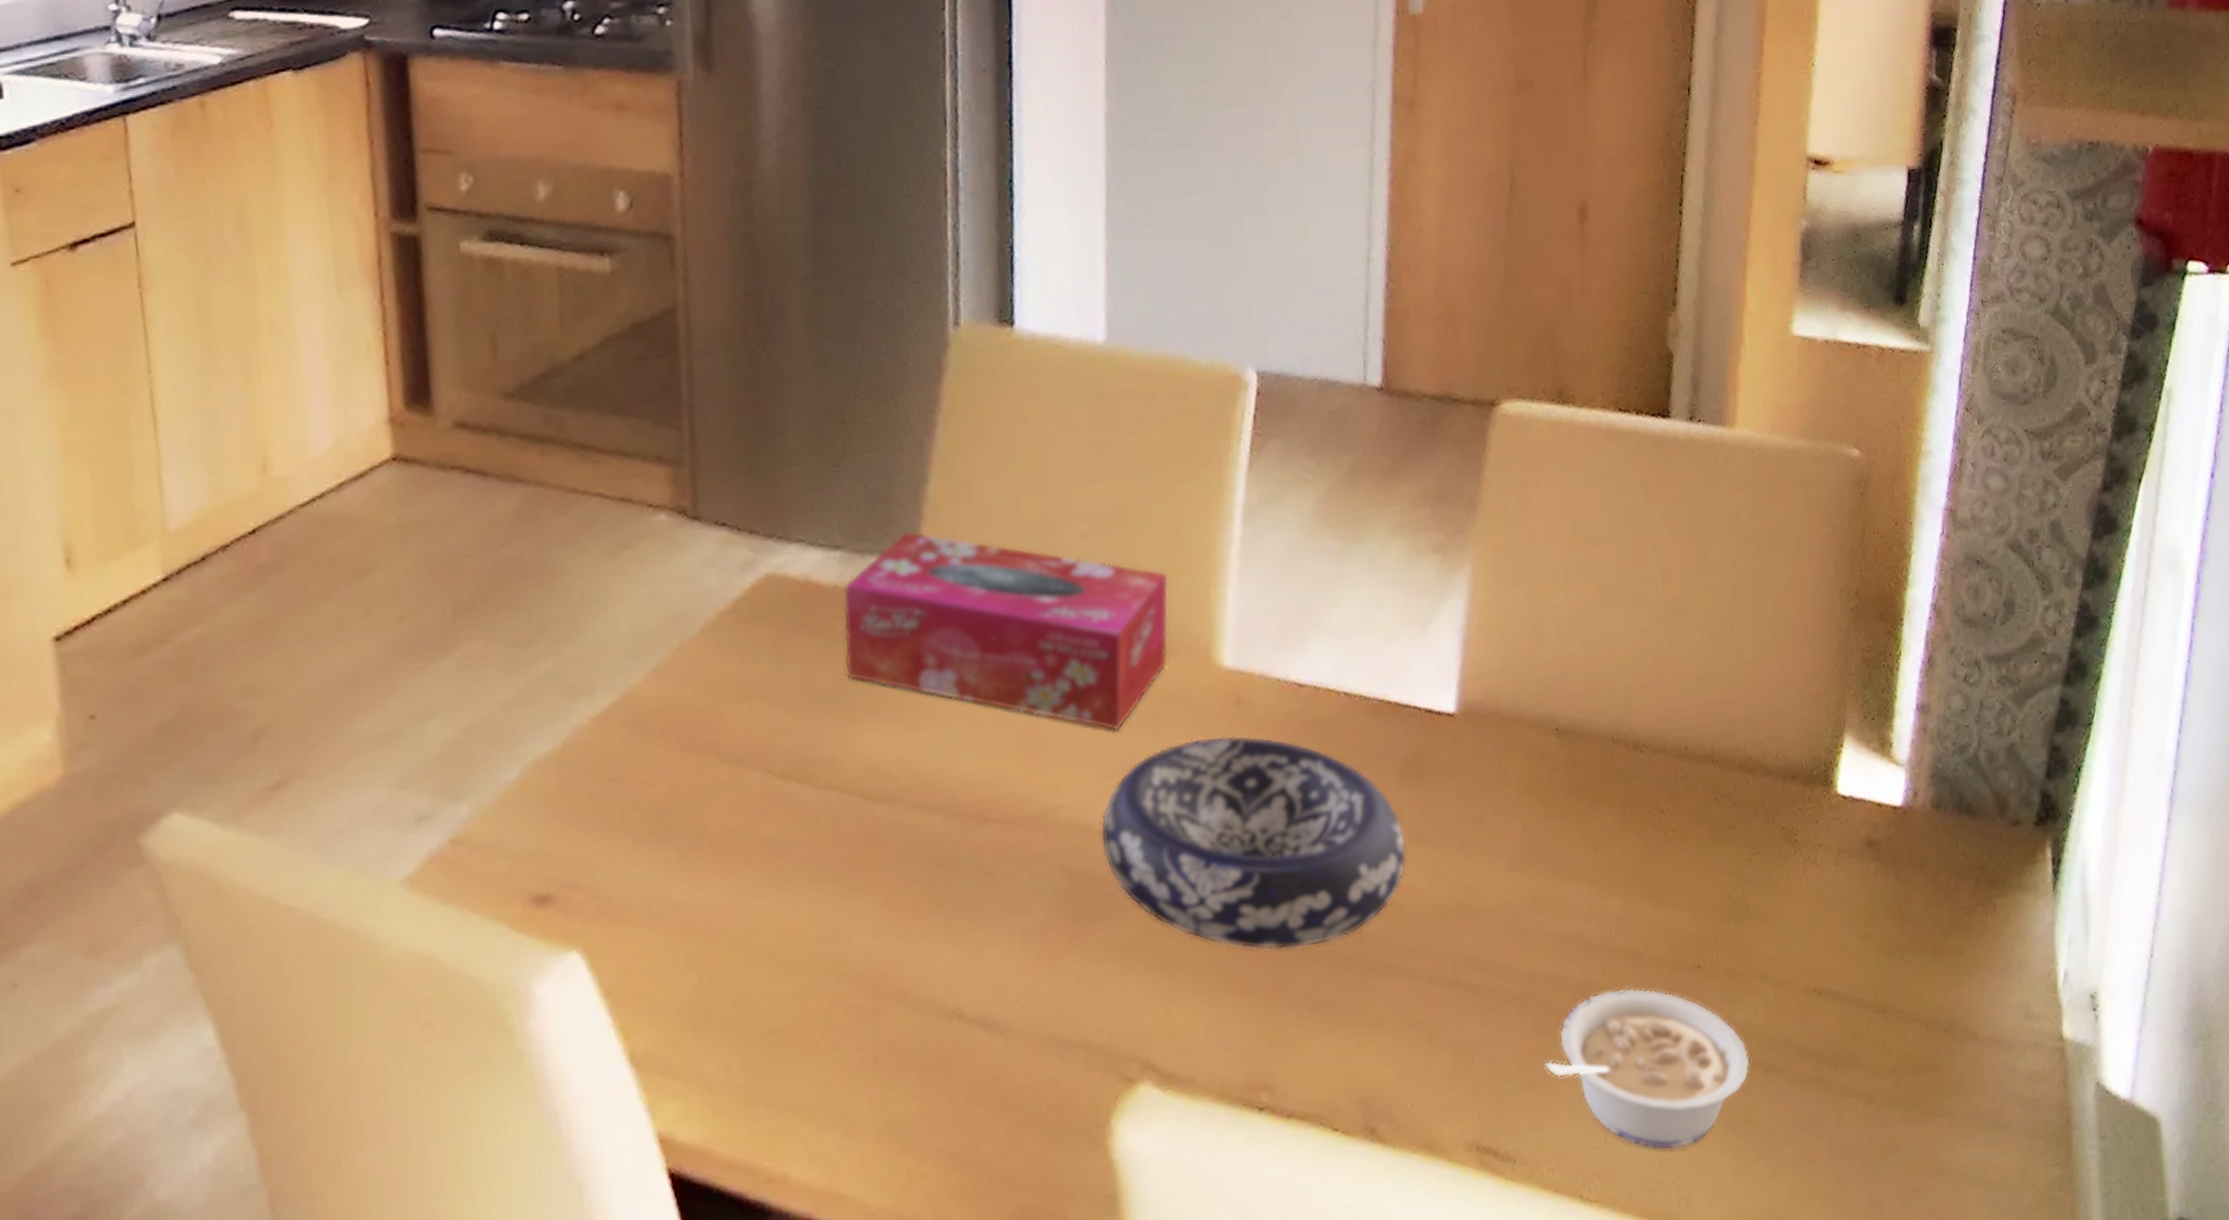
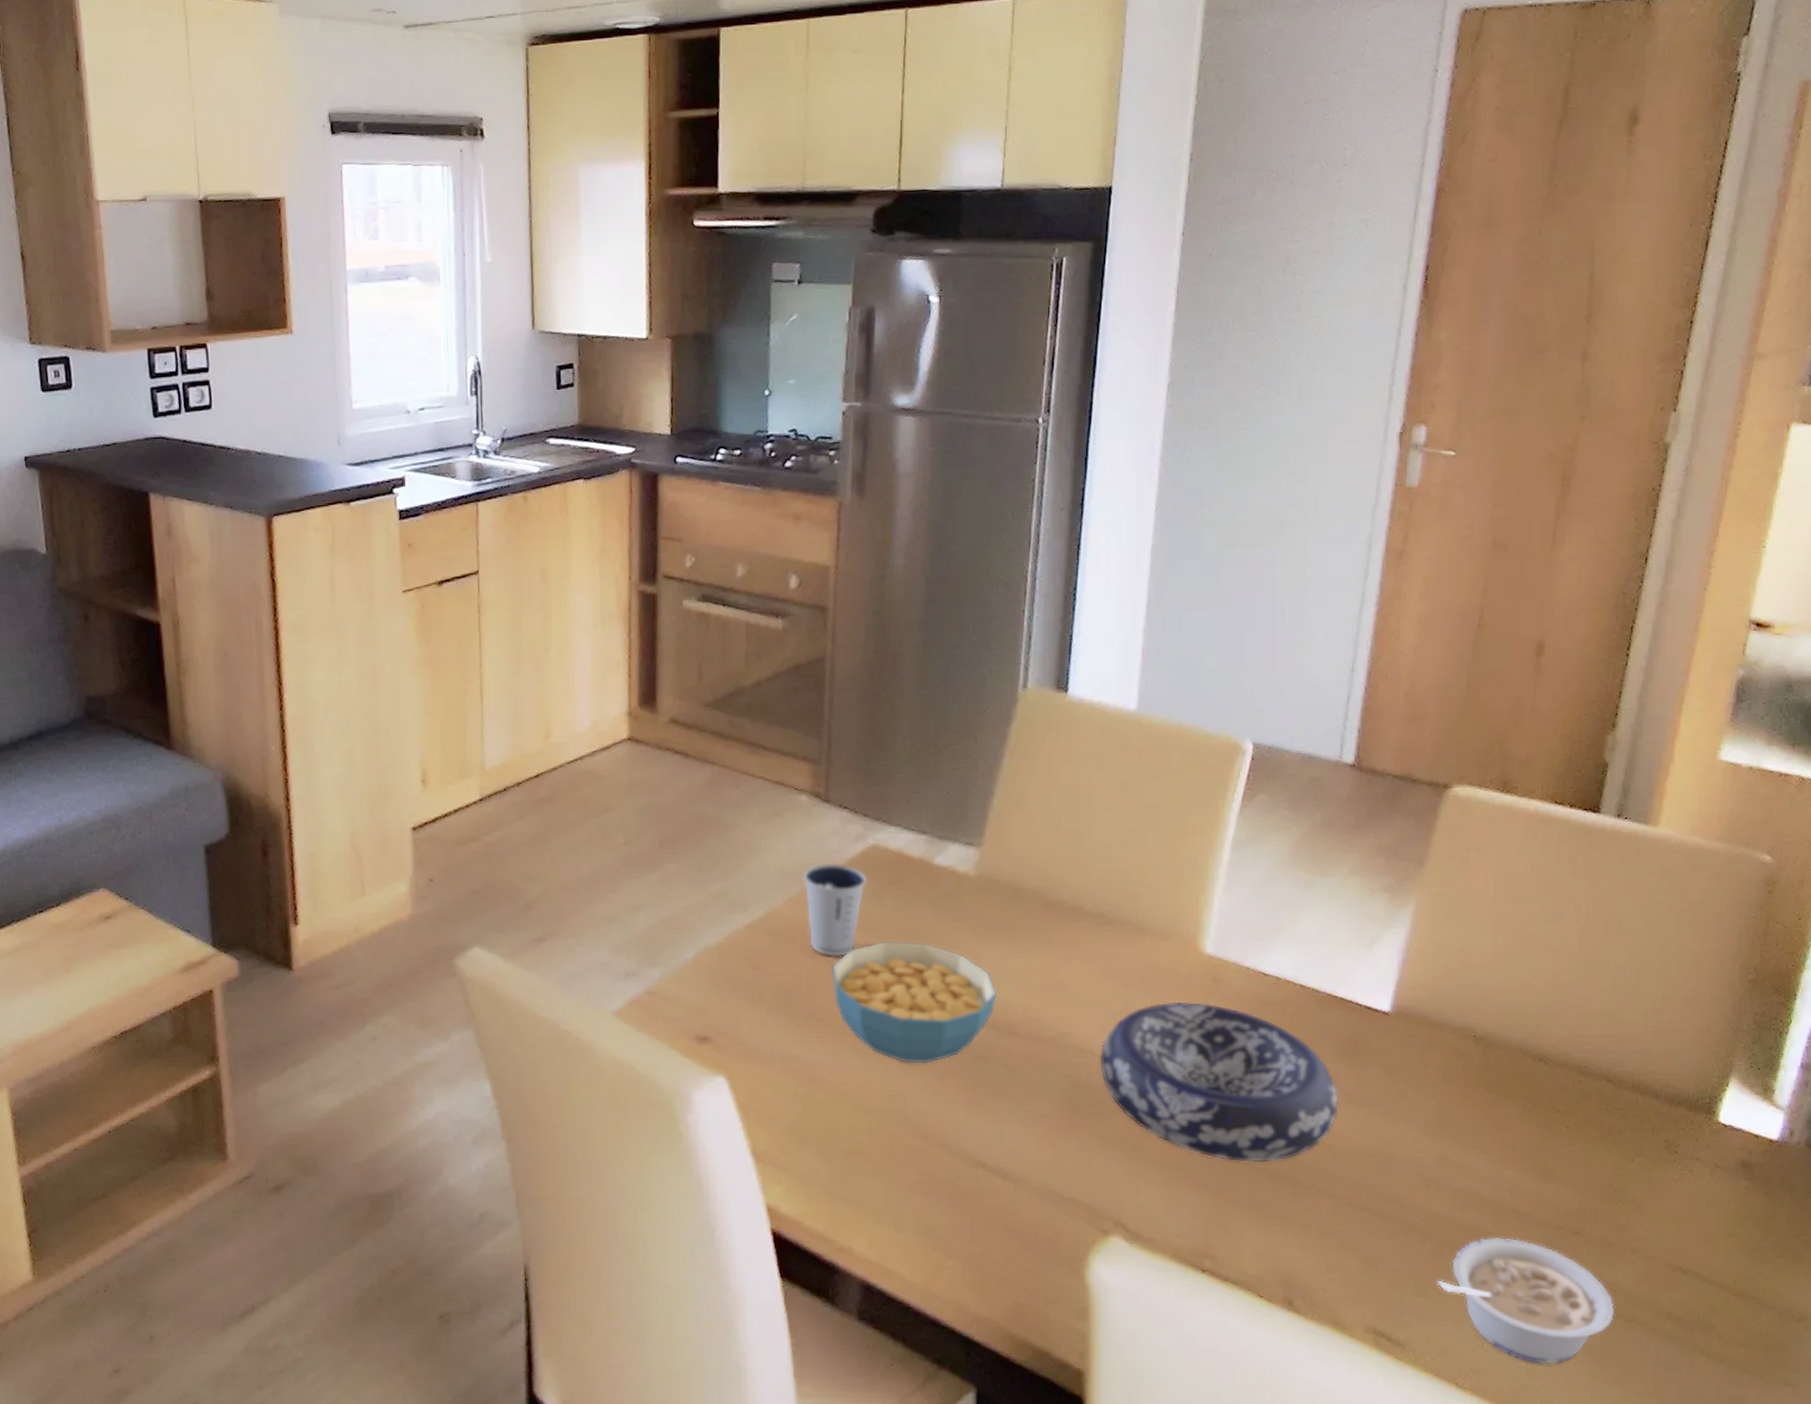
dixie cup: none [671,607,763,747] -> present [803,863,867,956]
cereal bowl: none [723,707,958,887] -> present [832,941,998,1064]
tissue box: present [843,530,1169,731] -> none [923,827,1168,987]

